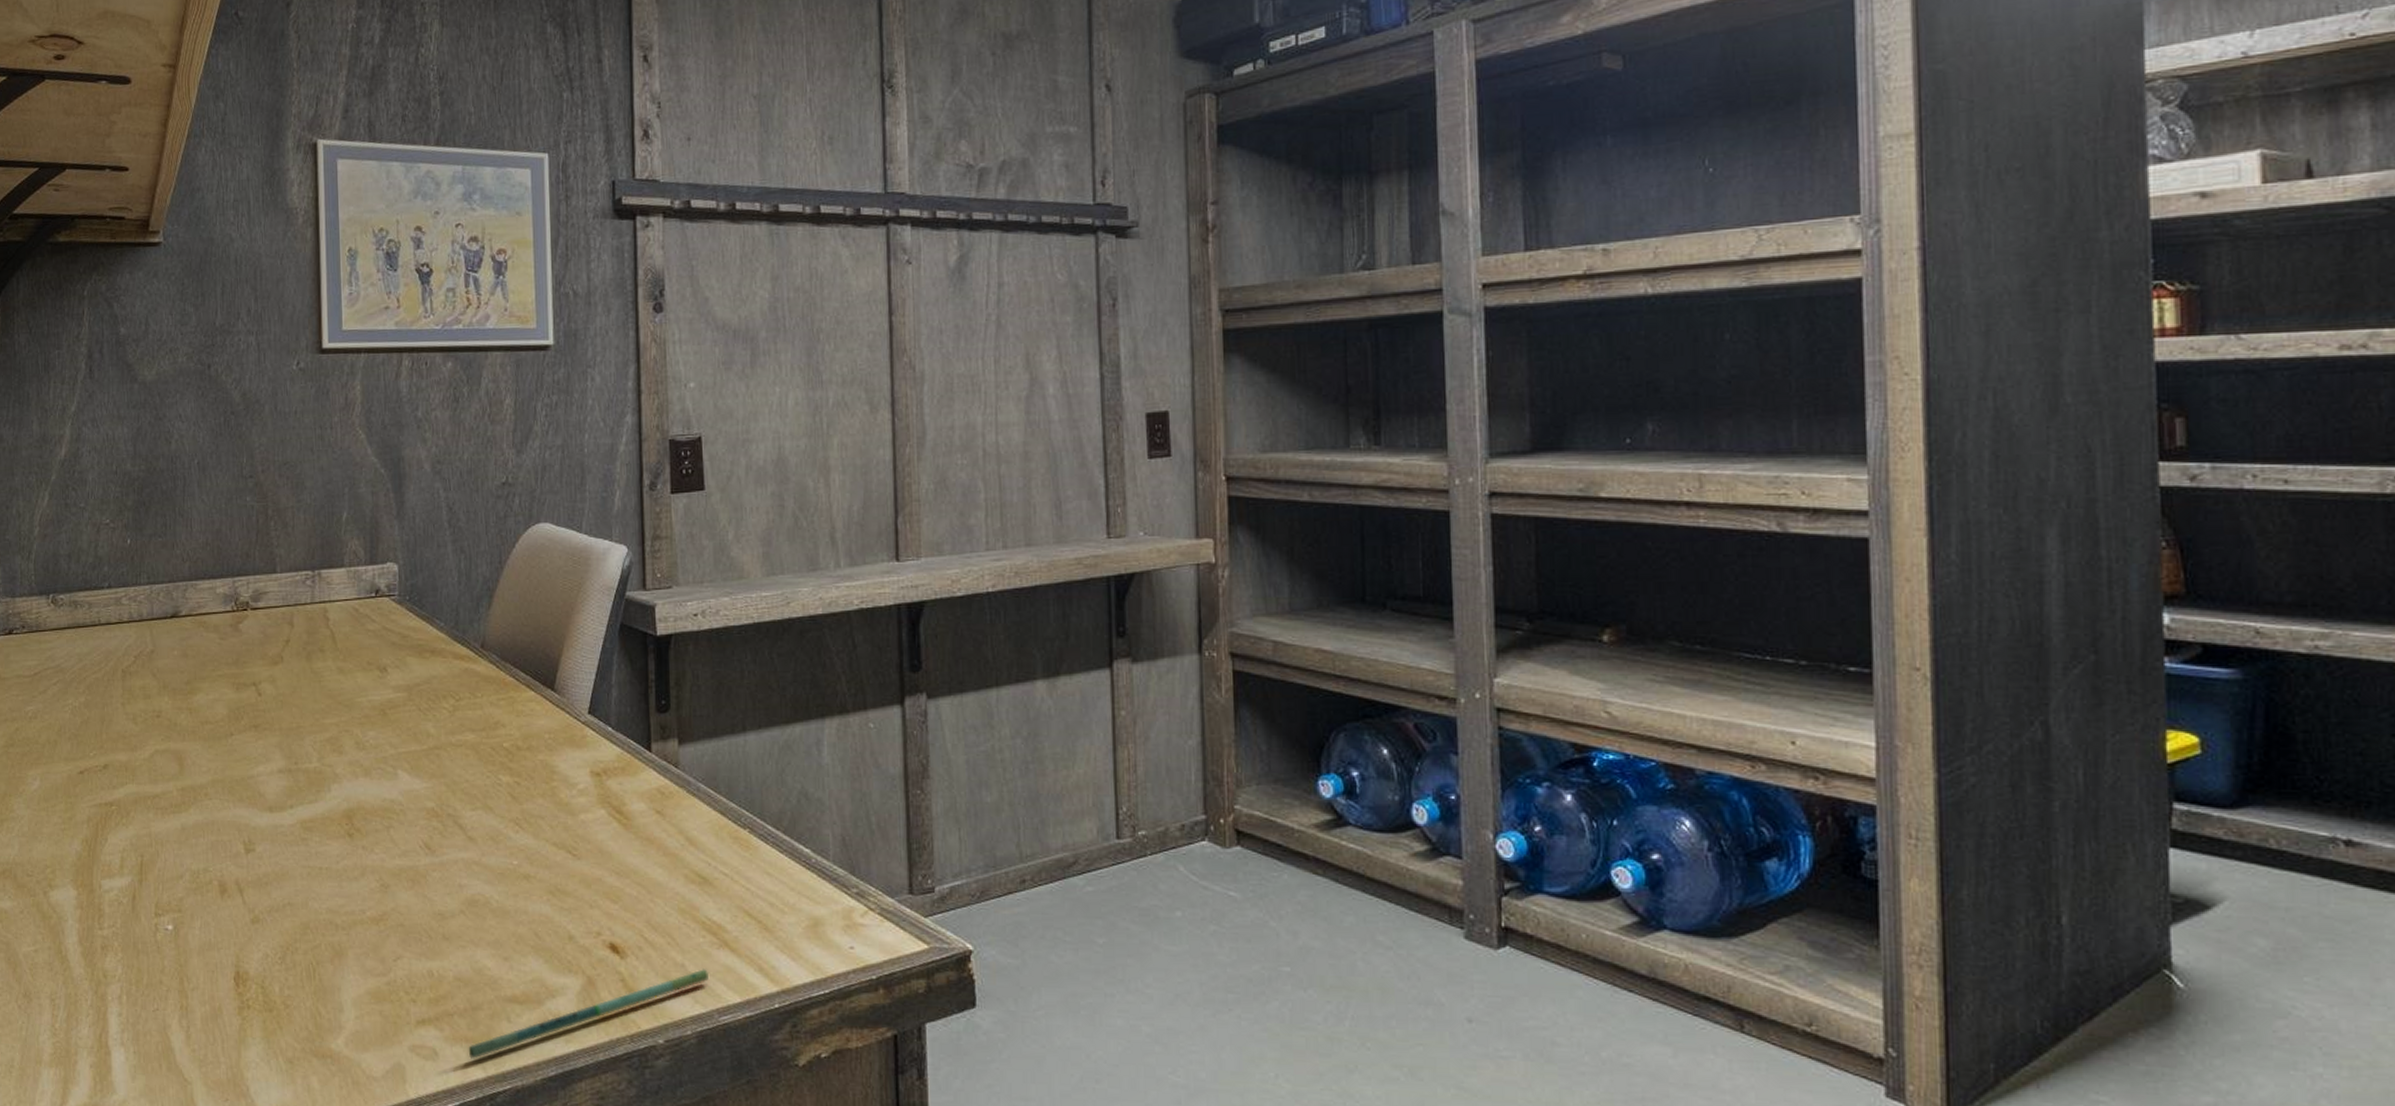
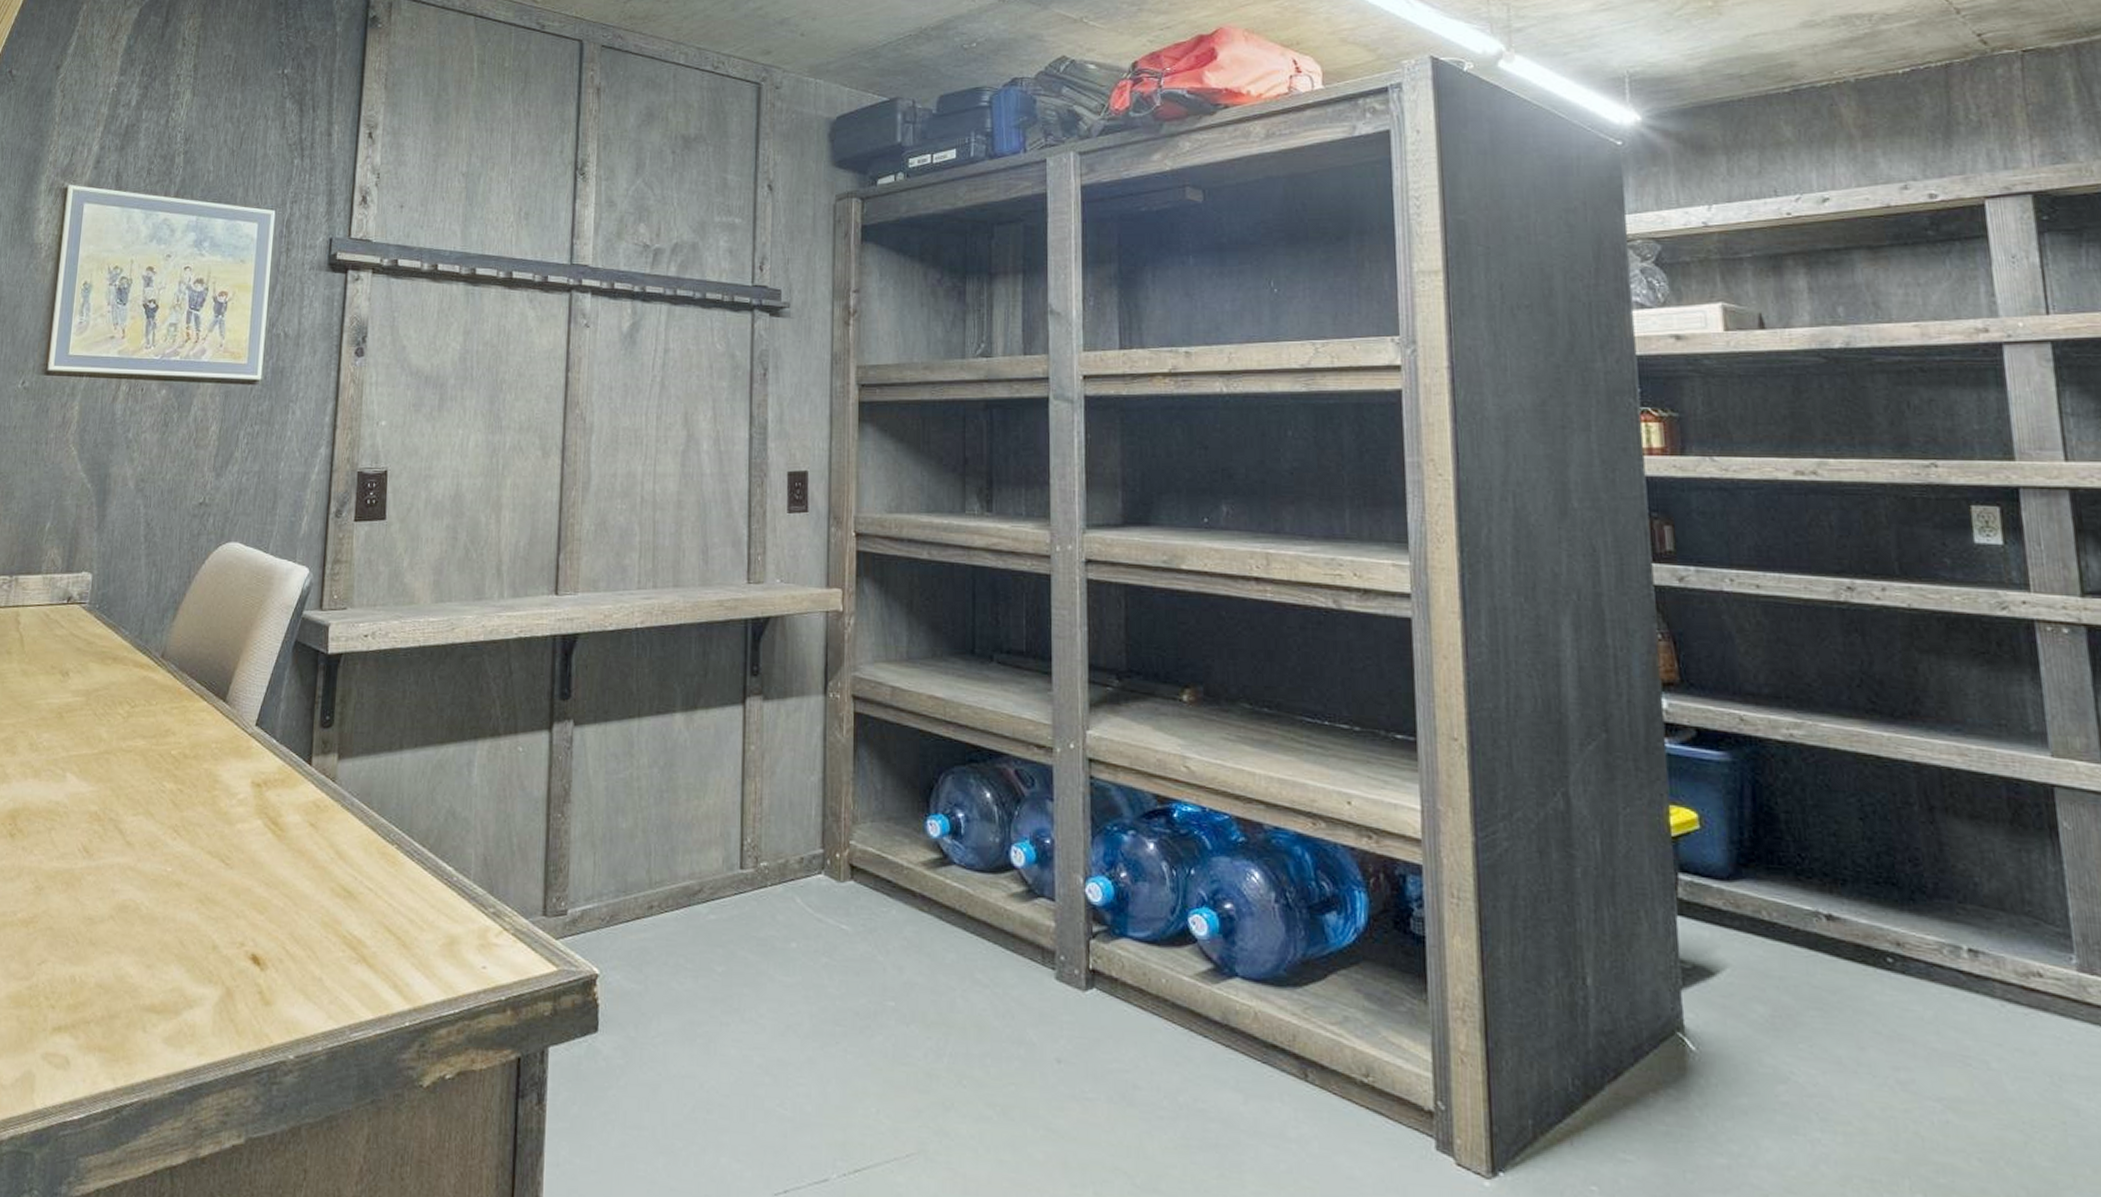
pen: present [468,969,709,1059] -> none [100,984,344,1069]

